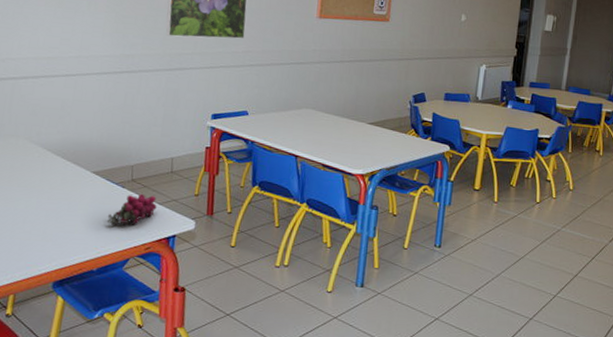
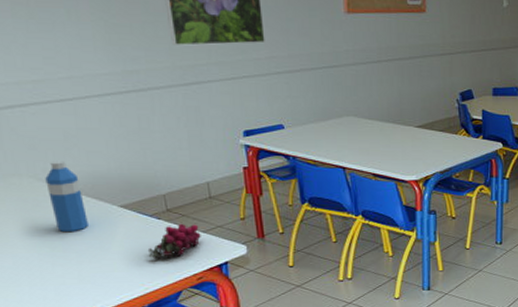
water bottle: none [36,126,65,191] -> present [45,161,88,231]

